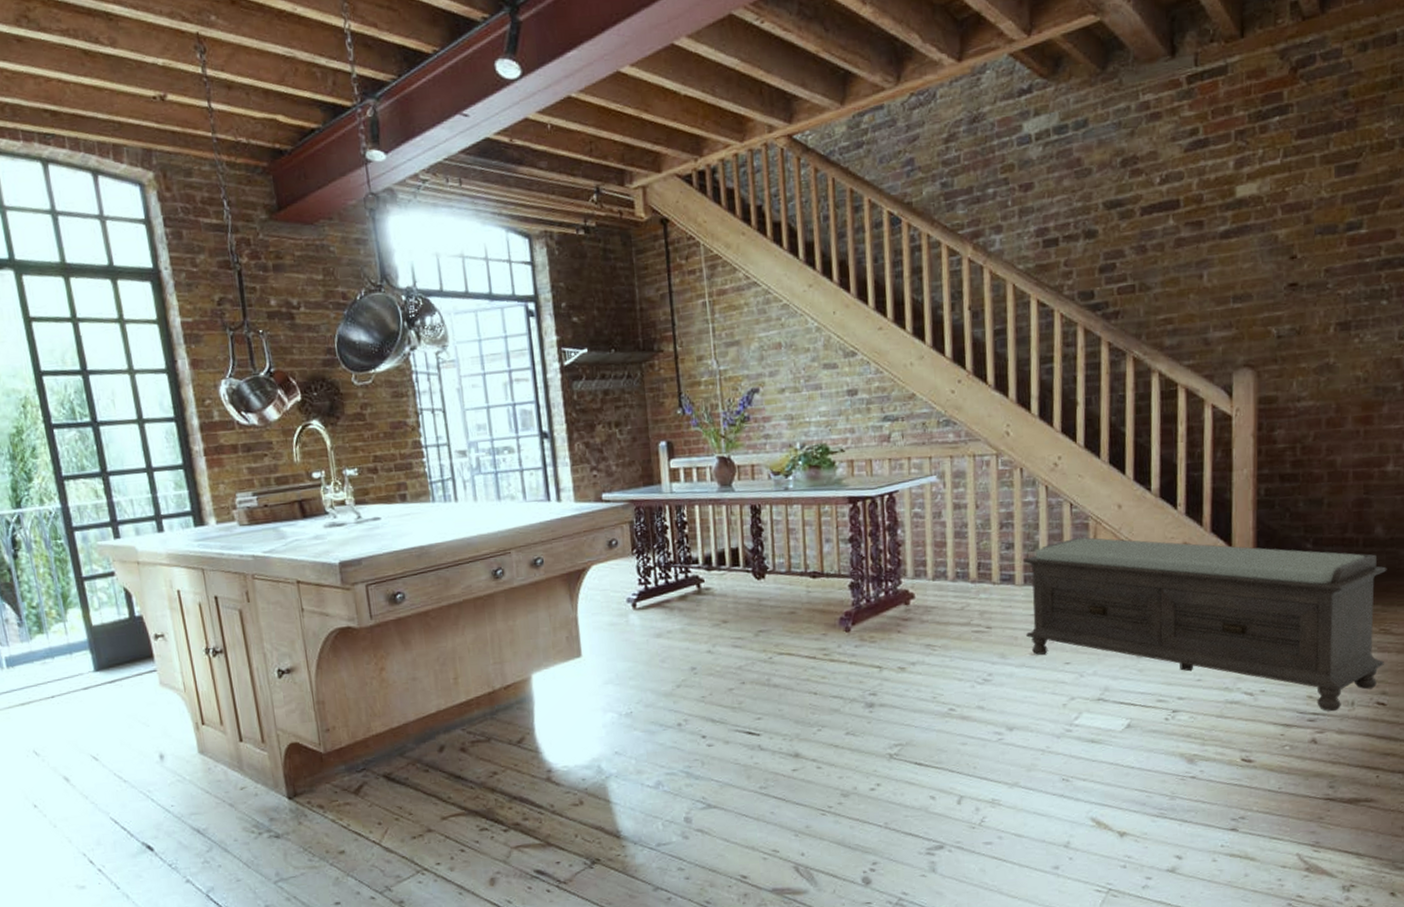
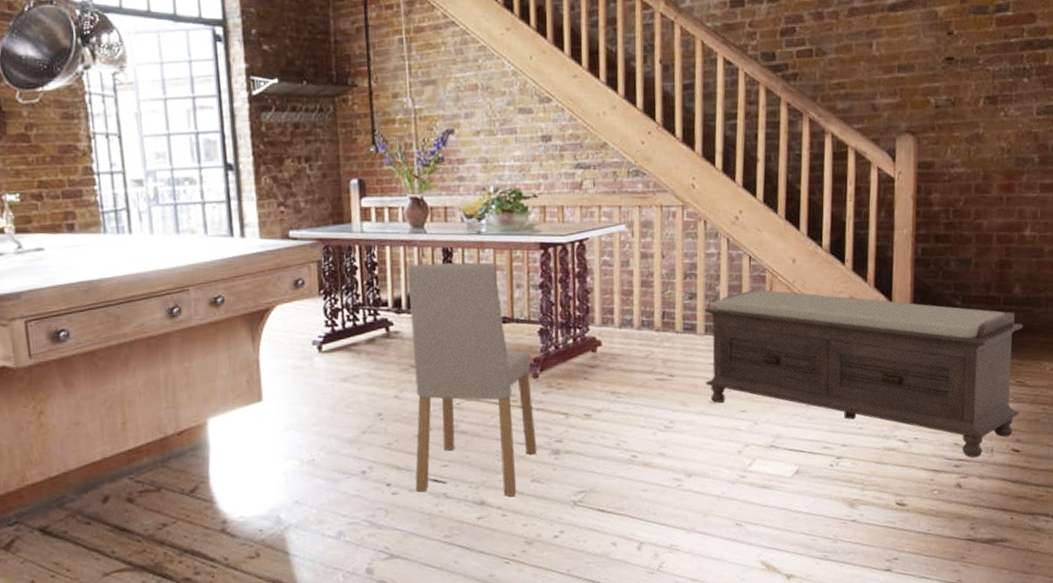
dining chair: none [716,518,851,749] -> present [407,262,537,497]

